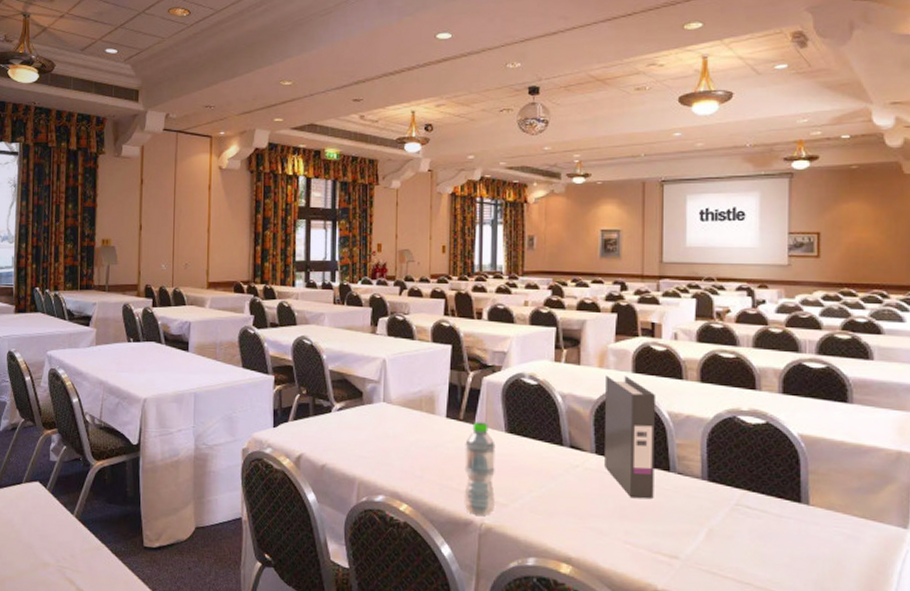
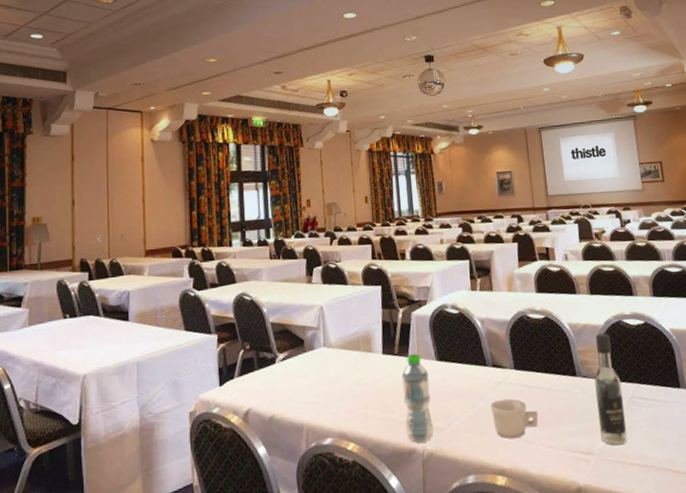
cup: none [563,483,618,527] -> present [491,398,539,438]
binder: present [605,375,655,498] -> none [515,296,567,404]
bottle: none [691,428,725,555] -> present [594,333,627,446]

